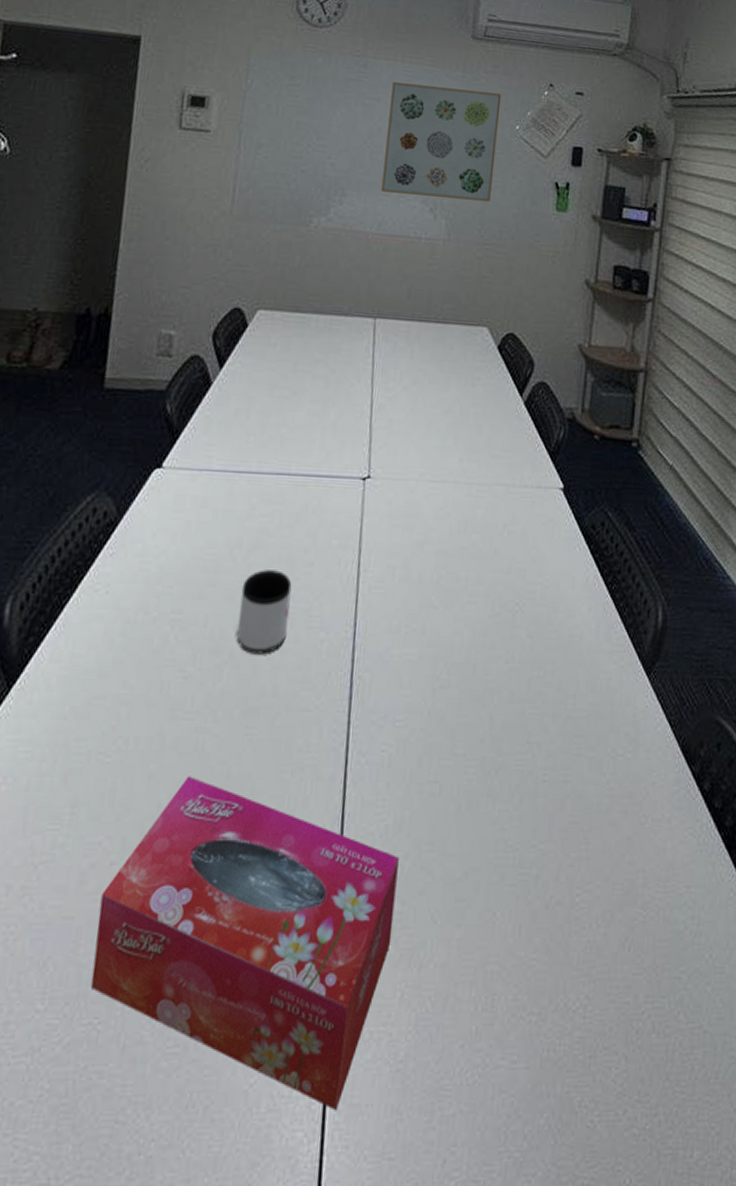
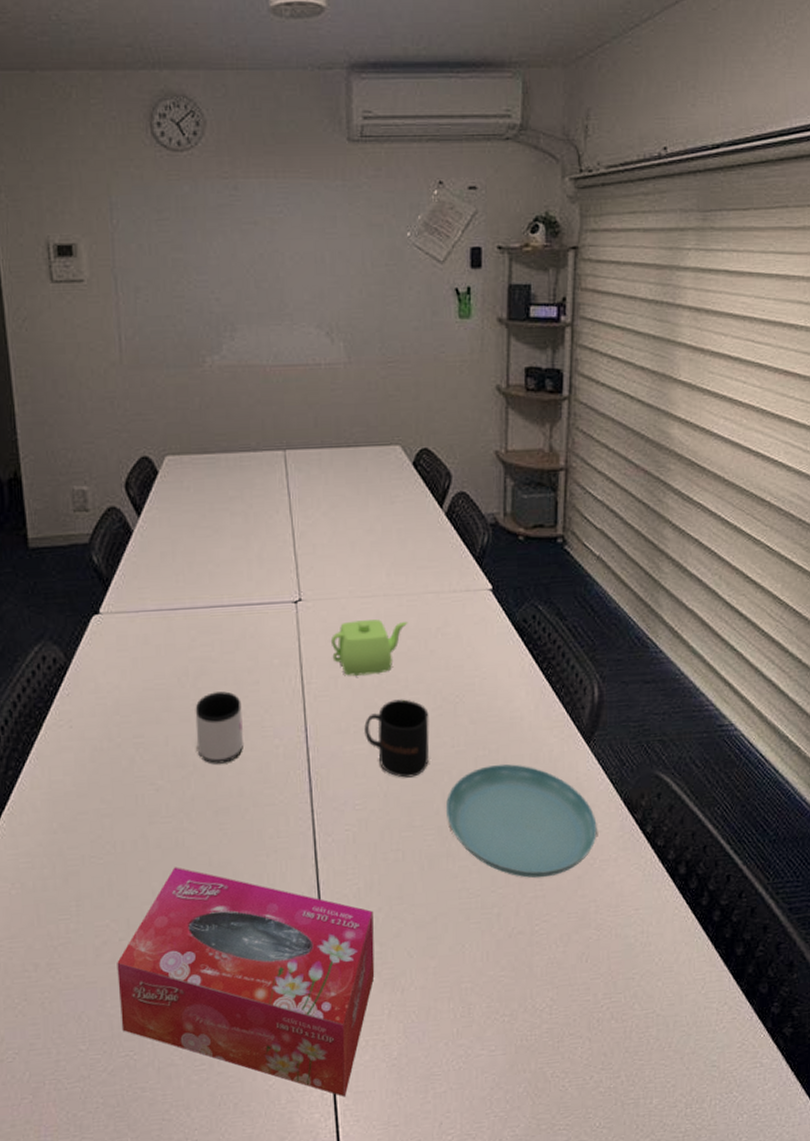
wall art: present [381,82,502,202] -> none [268,200,389,321]
teapot: none [393,506,475,569] -> present [330,619,408,676]
mug: none [416,600,486,694] -> present [364,699,430,778]
saucer: none [491,688,652,835] -> present [445,764,597,878]

